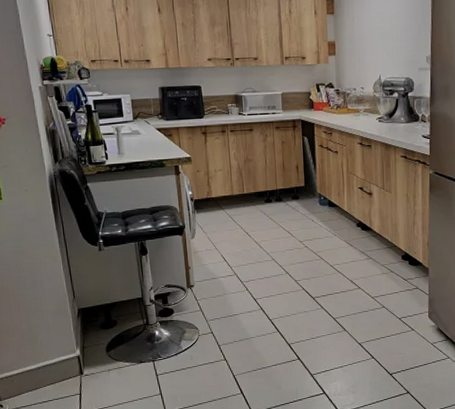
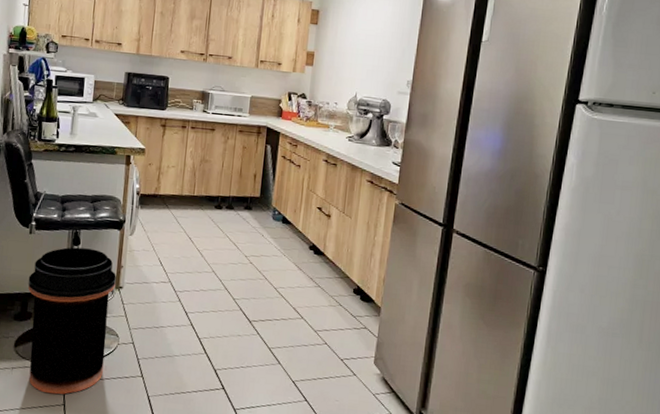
trash can: none [106,256,190,387] -> present [28,247,116,395]

